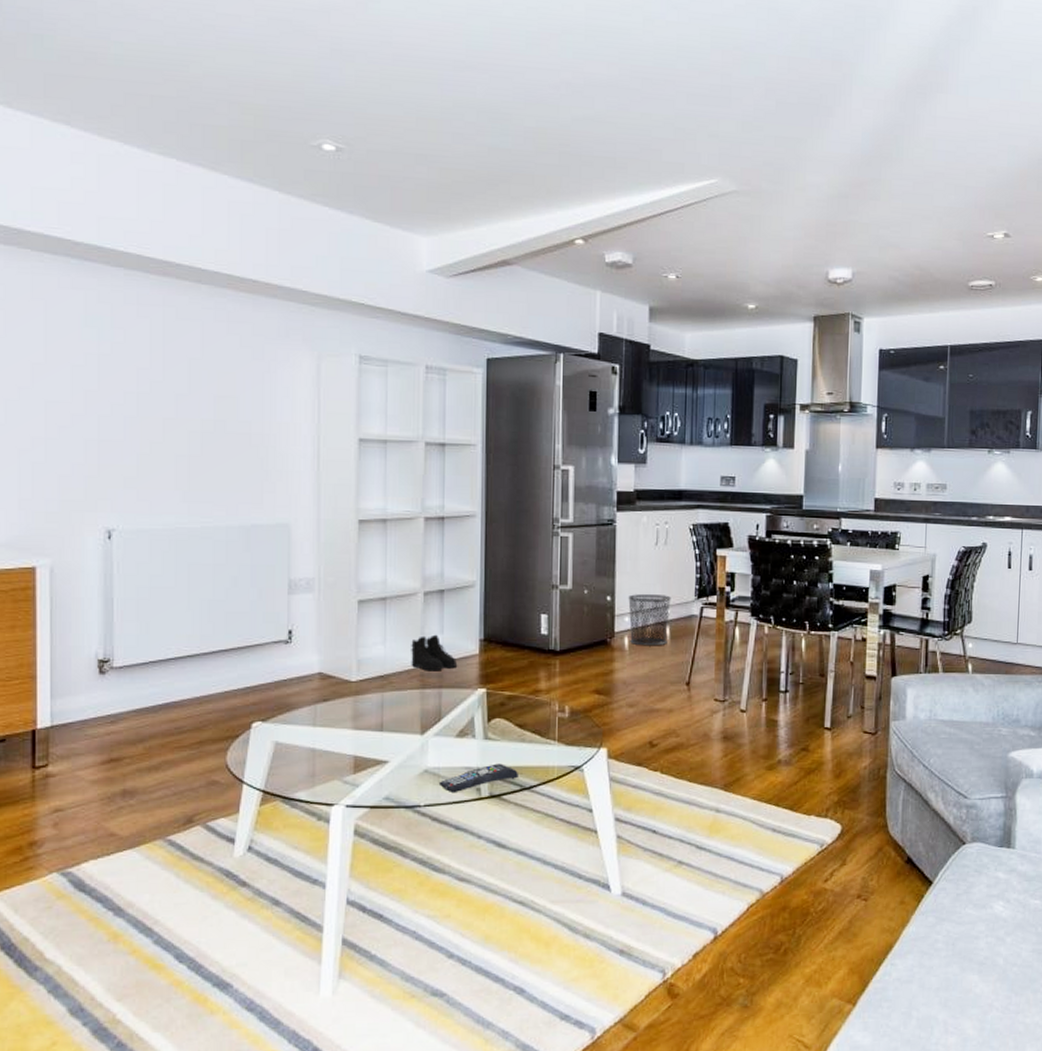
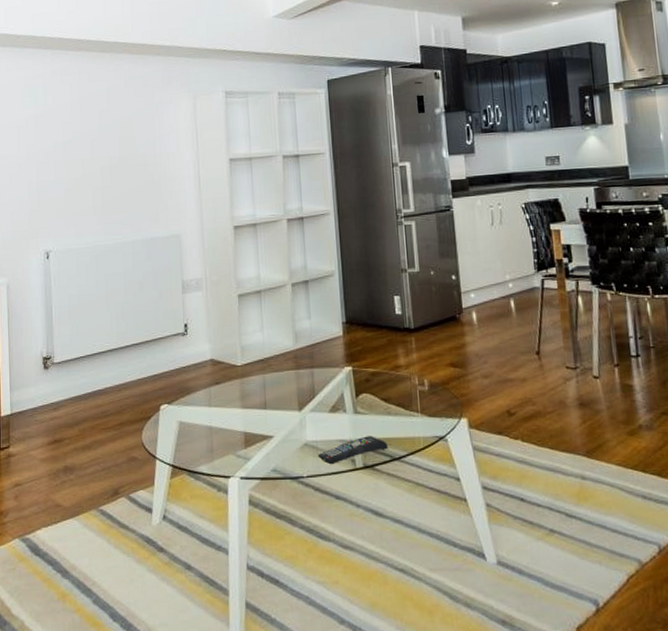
boots: present [411,634,458,671] -> none [284,320,326,354]
waste bin: present [628,594,671,646] -> none [472,270,513,320]

